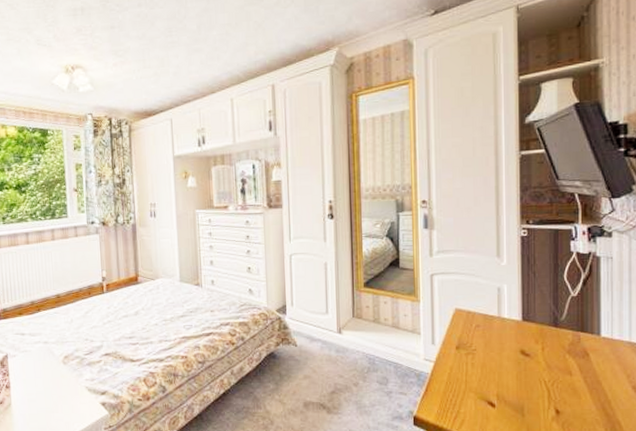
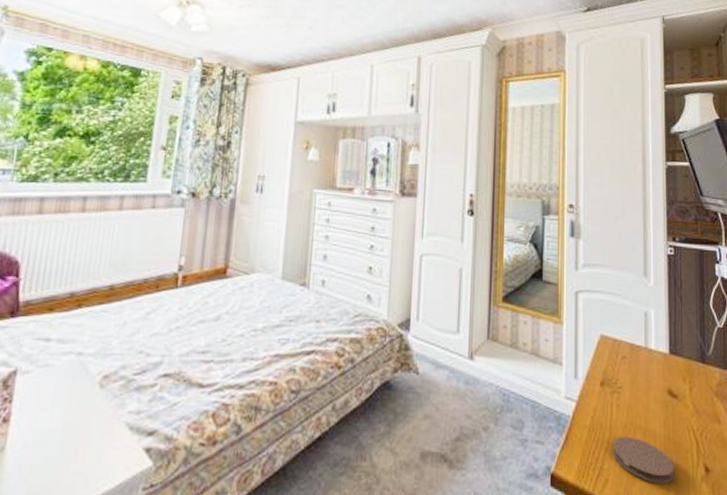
coaster: none [468,387,526,423] -> present [613,436,675,483]

